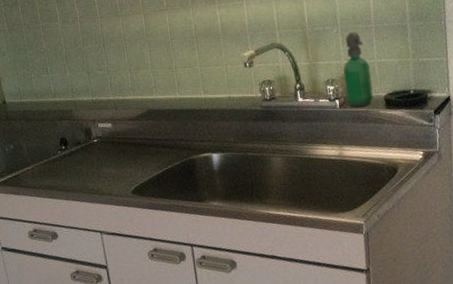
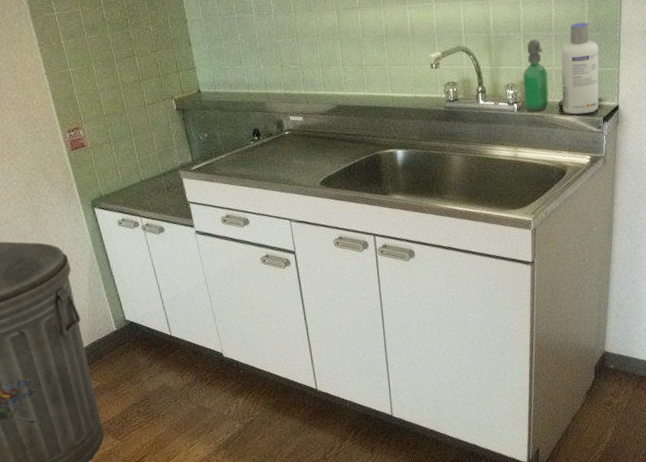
screw cap bottle: none [382,12,428,109] -> present [561,22,599,115]

